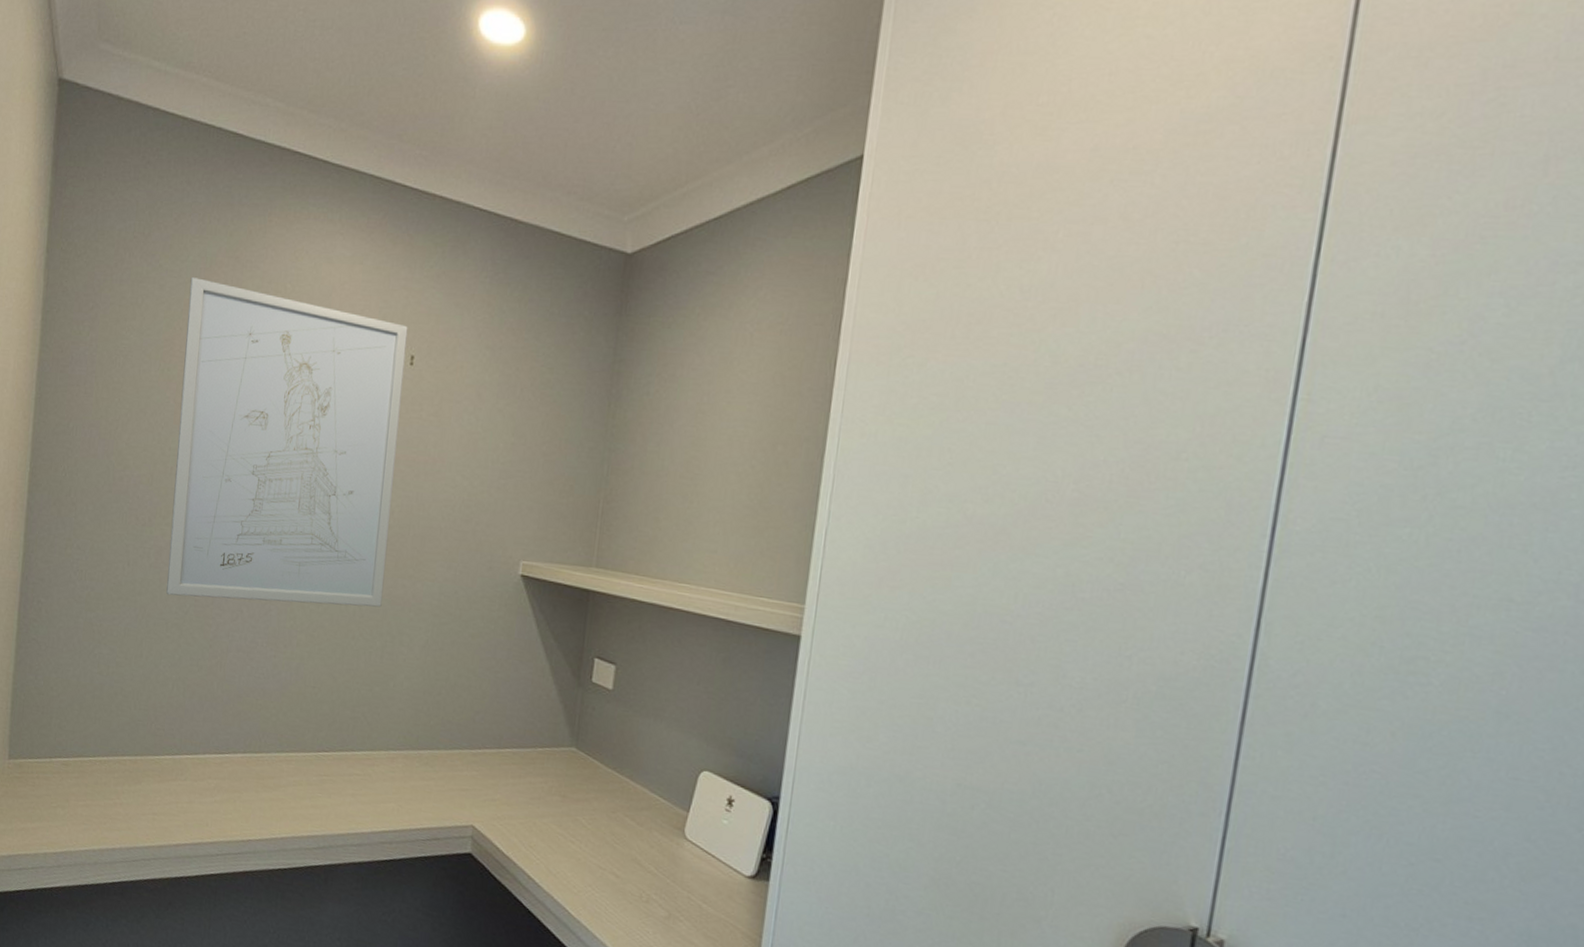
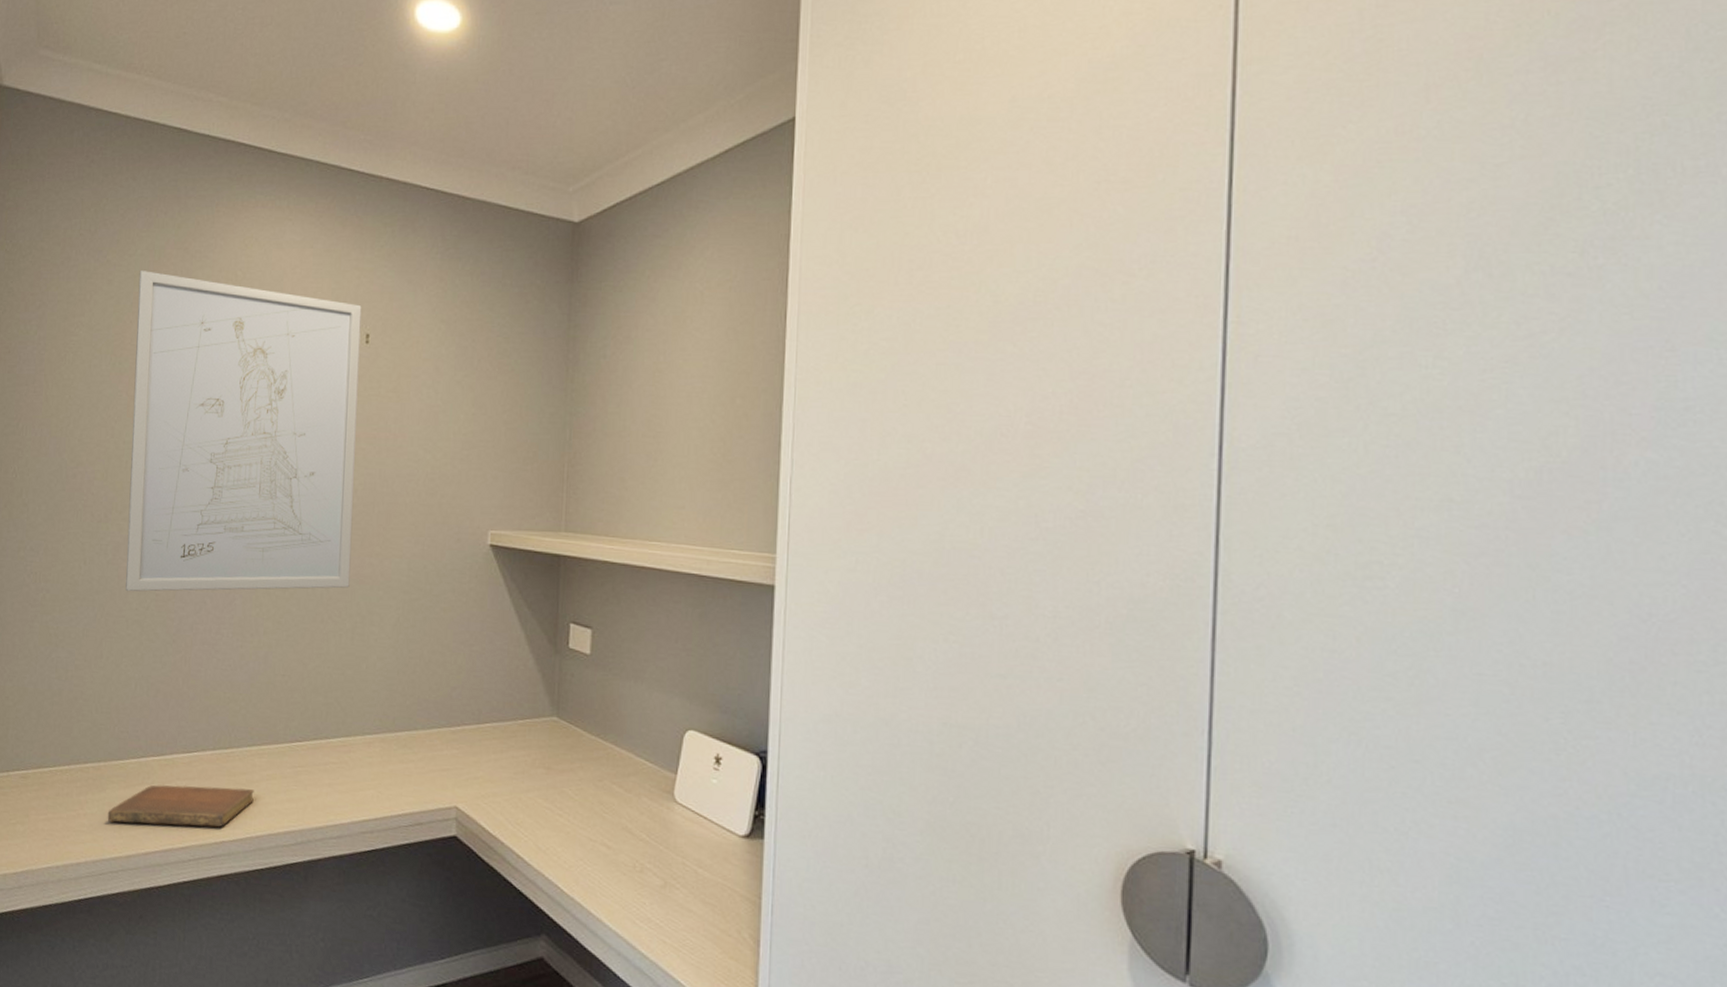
notebook: none [142,781,281,827] -> present [107,785,254,828]

